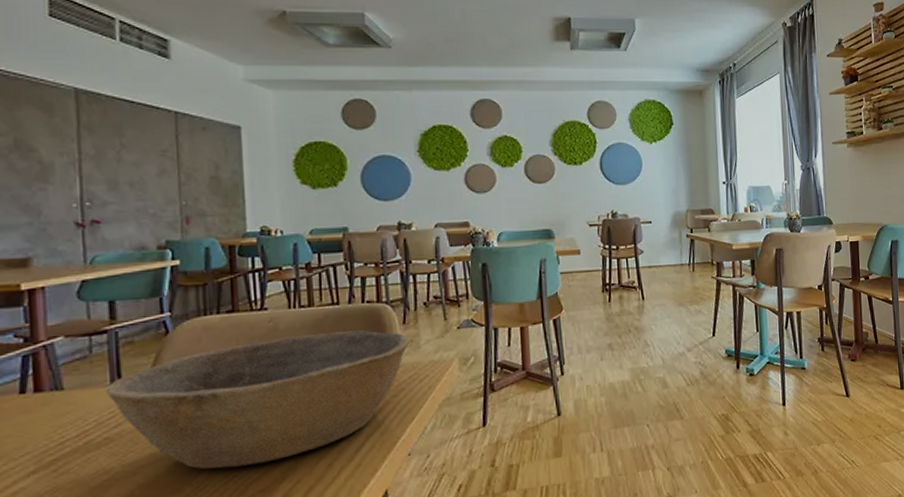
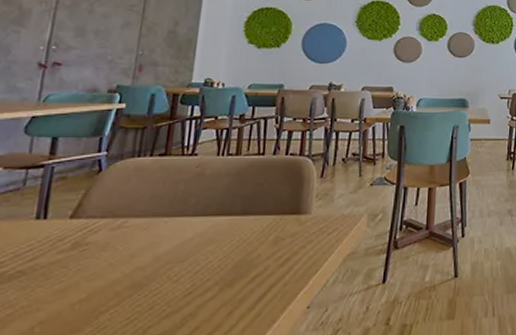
bowl: present [106,330,410,470] -> none [30,180,325,310]

